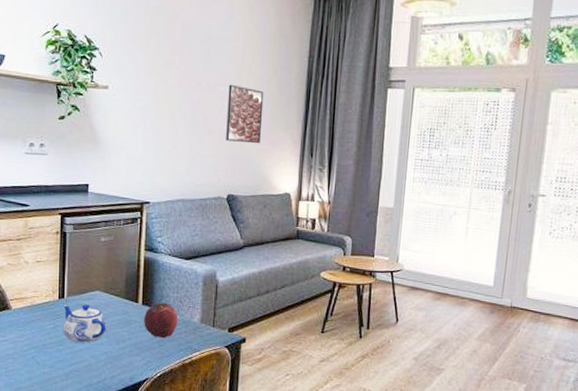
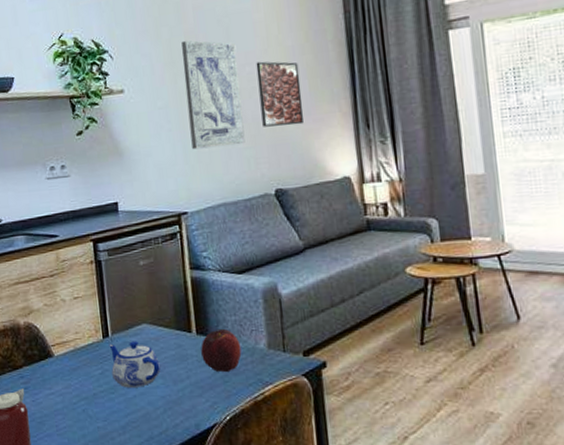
wall art: none [162,53,214,152] -> present [182,40,245,150]

